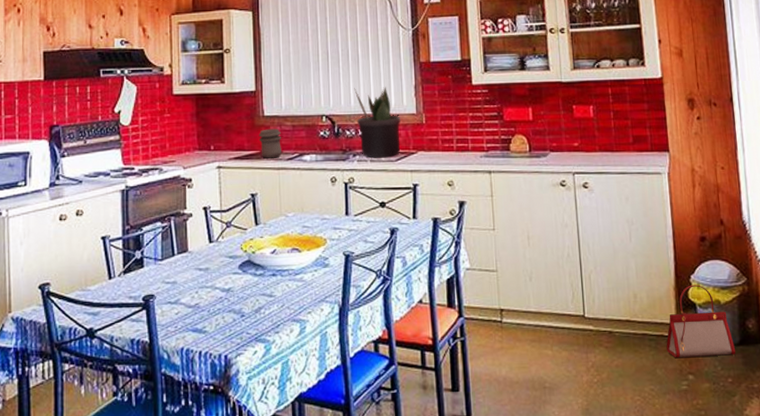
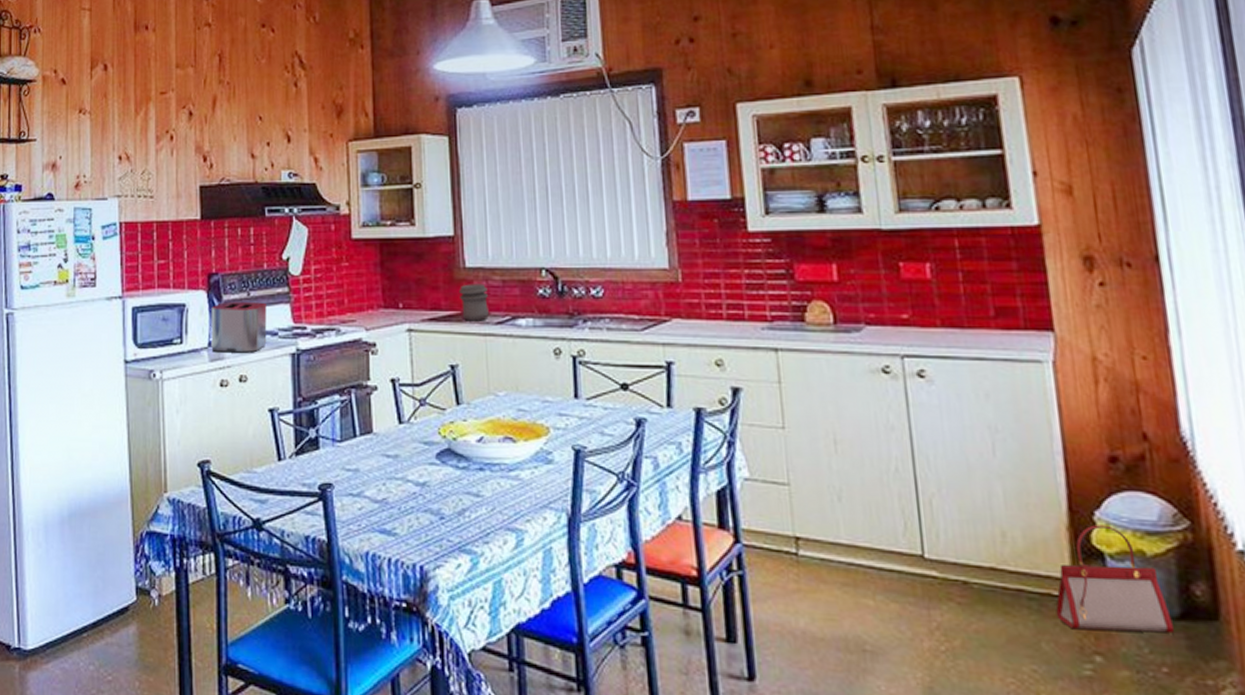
toaster: none [52,148,100,192] -> present [211,301,267,354]
planter: present [354,87,401,158] -> none [583,233,647,326]

